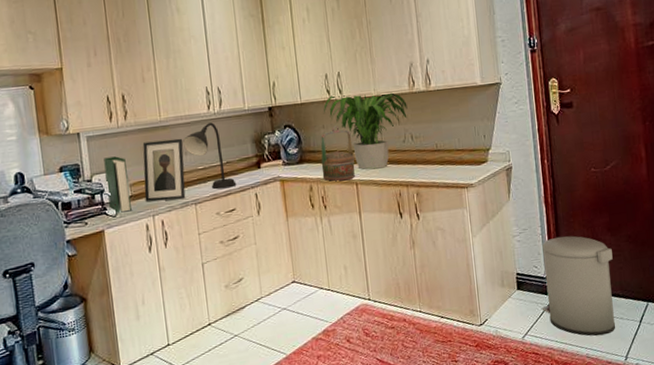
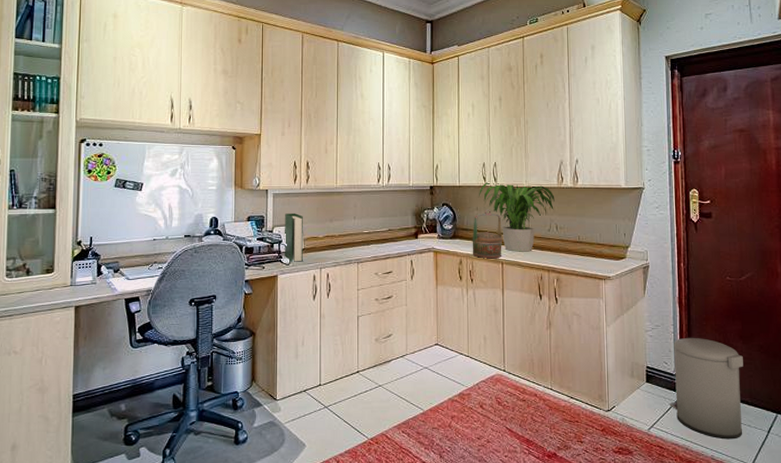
picture frame: present [142,138,186,202] -> none [315,204,354,257]
desk lamp: present [182,122,237,190] -> none [352,194,395,253]

